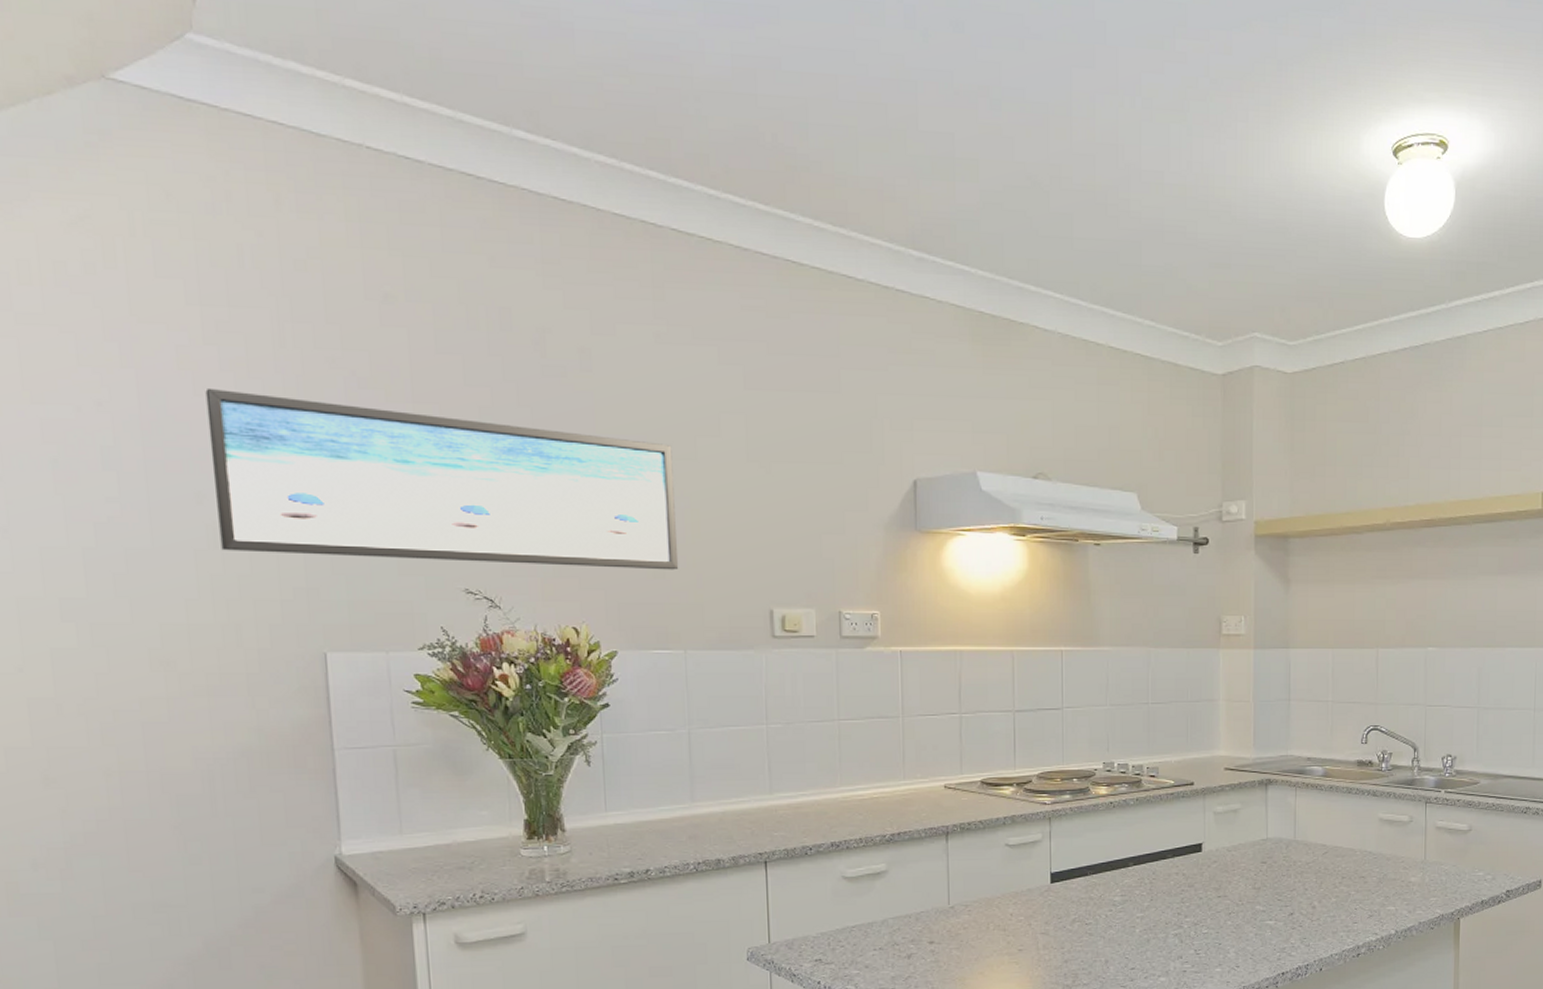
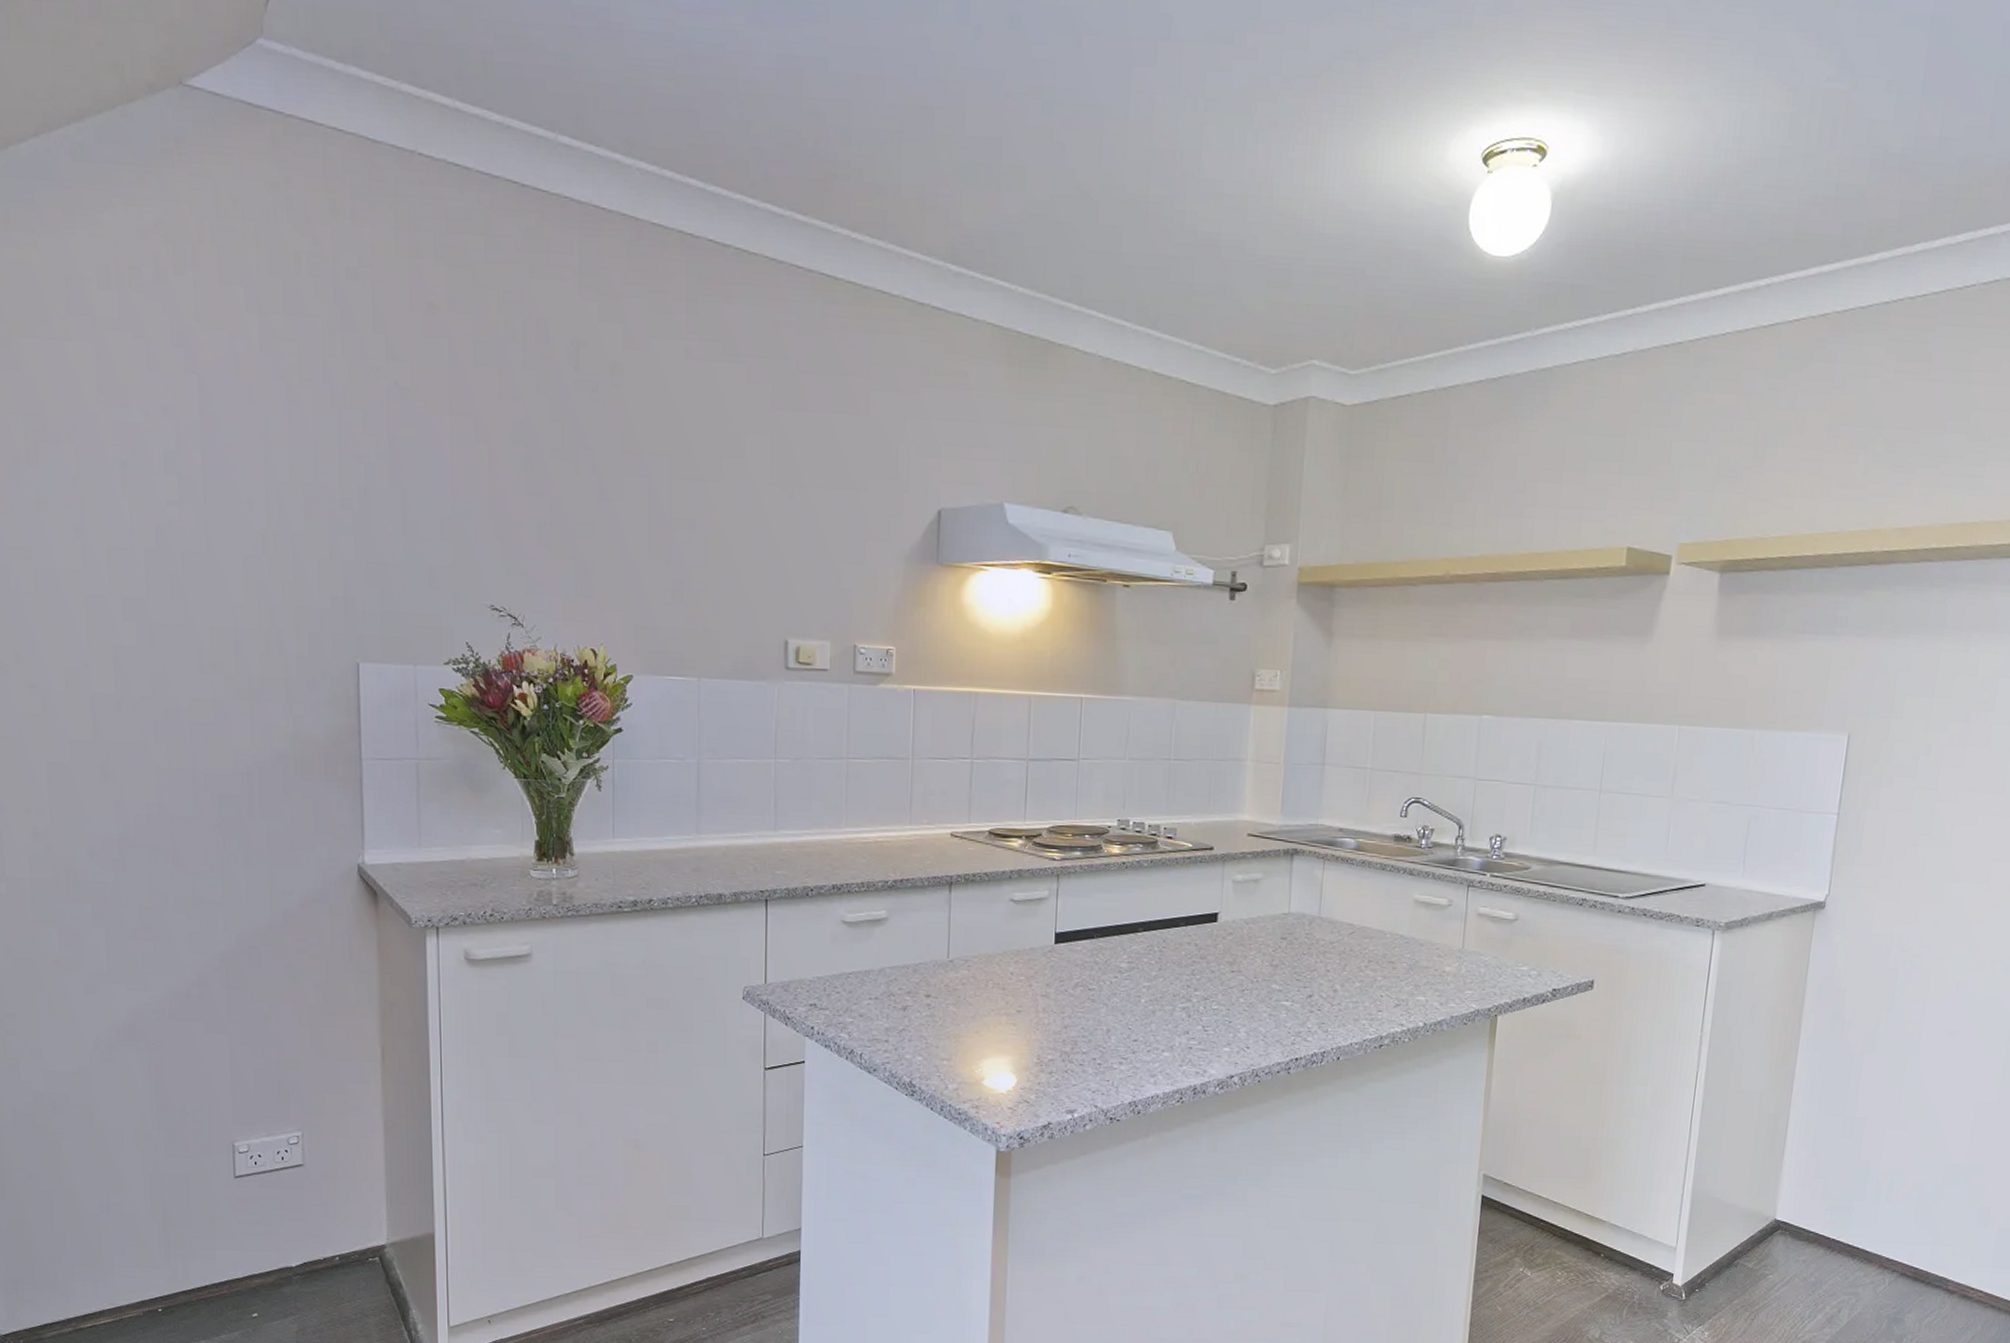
wall art: present [205,387,679,570] -> none [260,395,697,595]

